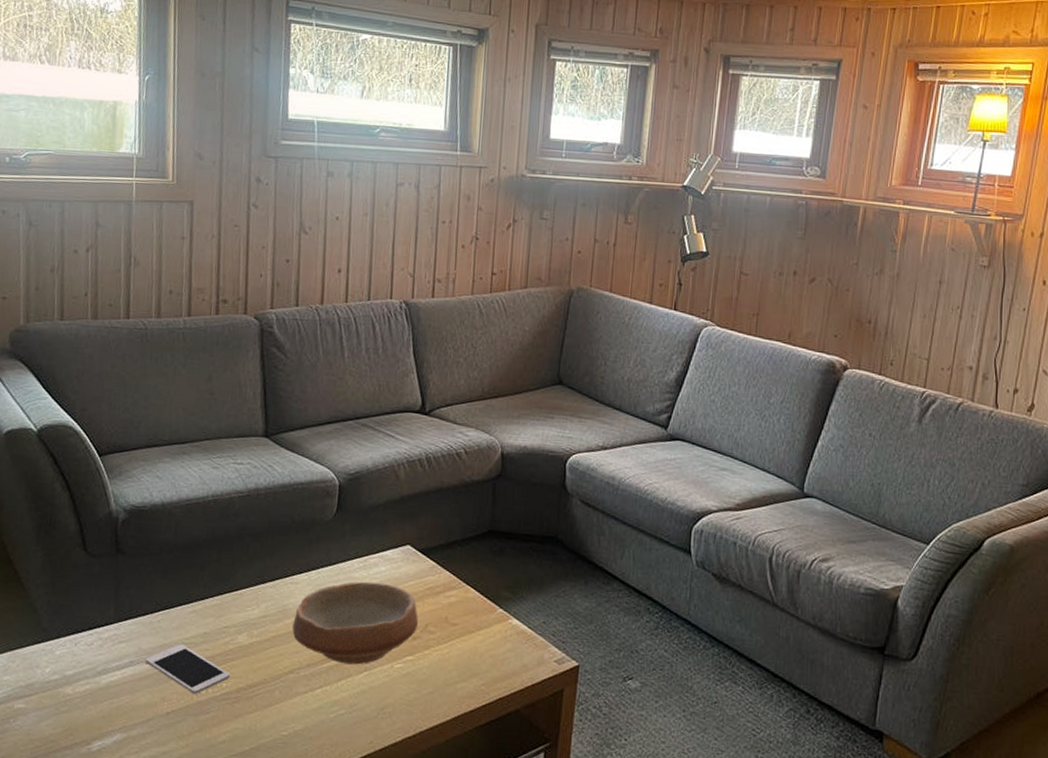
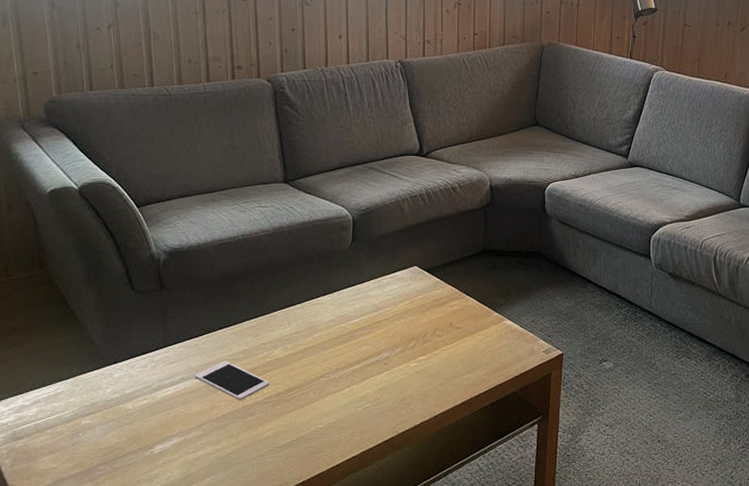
bowl: present [292,581,418,665] -> none [321,298,427,367]

